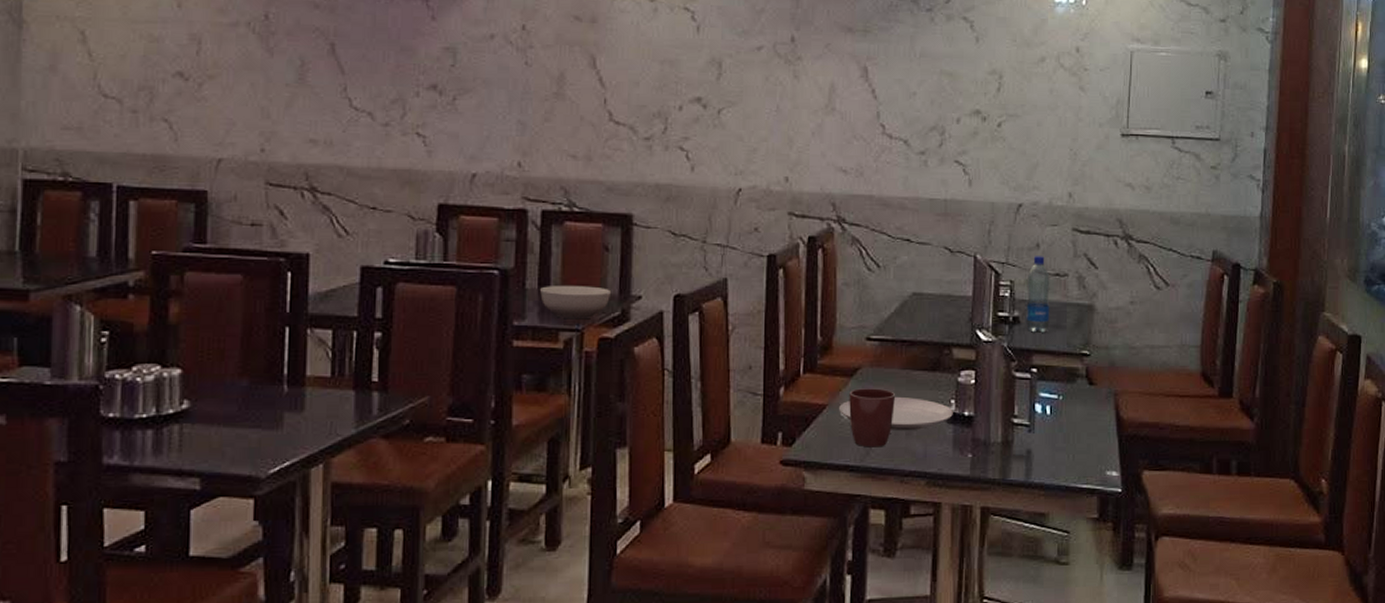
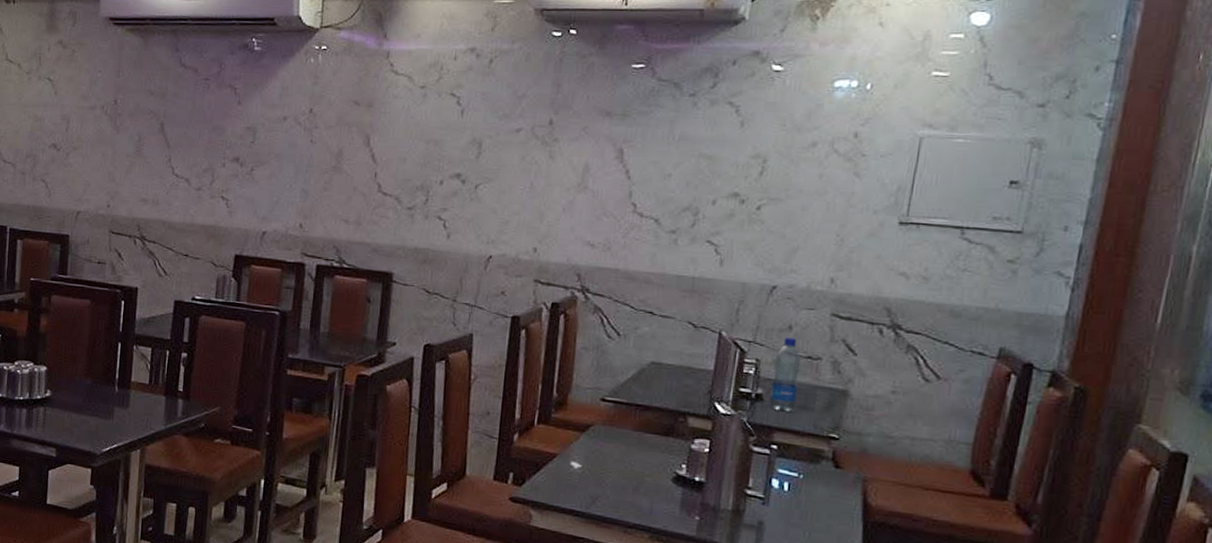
bowl: present [539,286,612,320] -> none [310,327,371,358]
plate: present [839,396,953,430] -> none [569,453,684,488]
cup: present [849,388,896,448] -> none [578,443,626,499]

